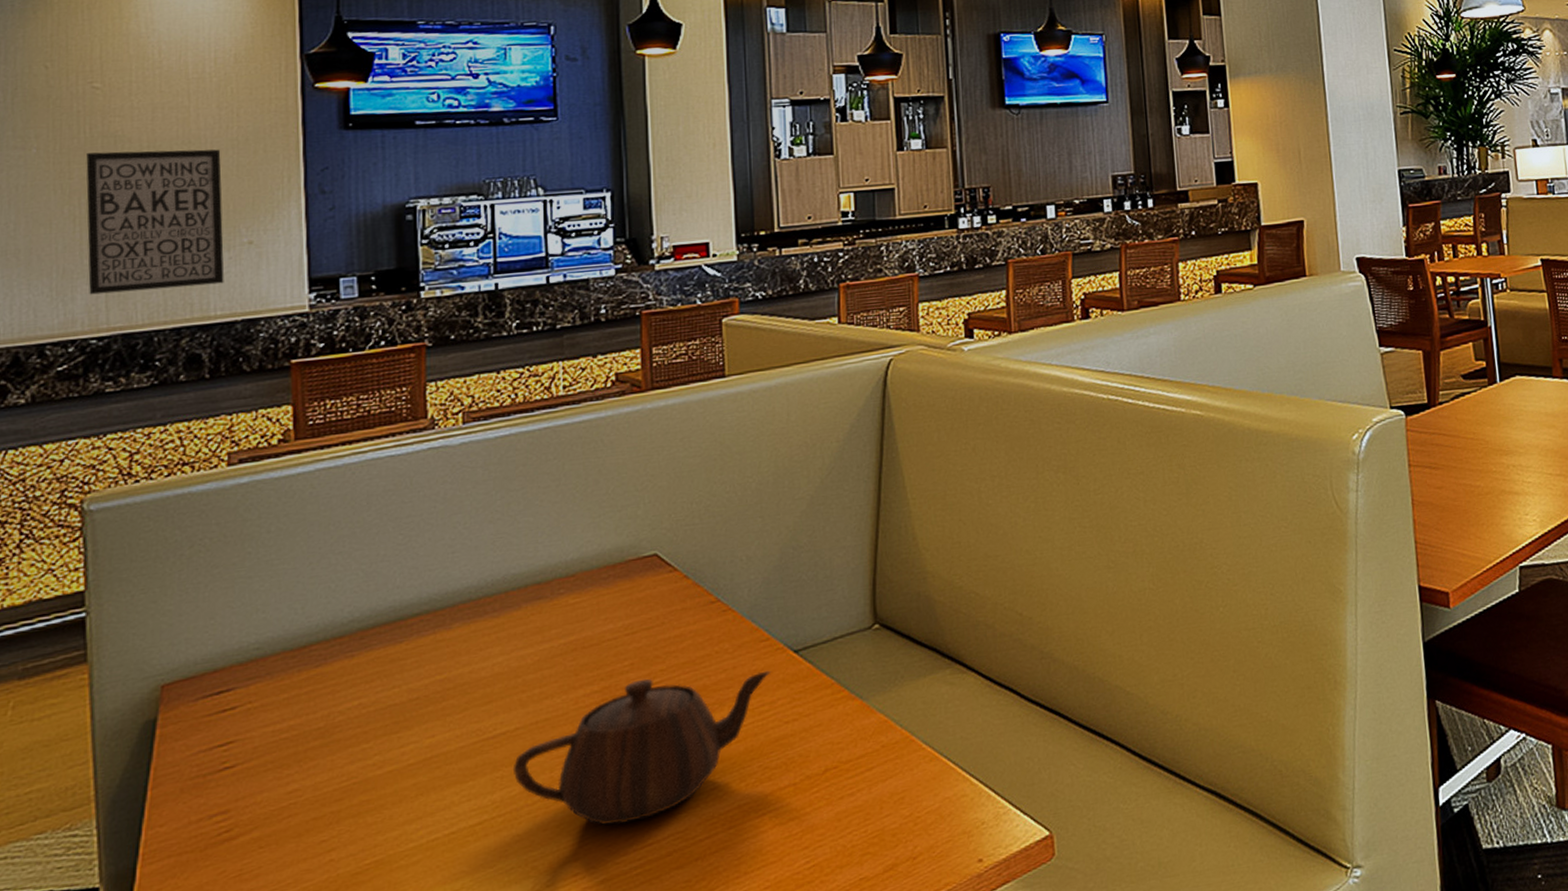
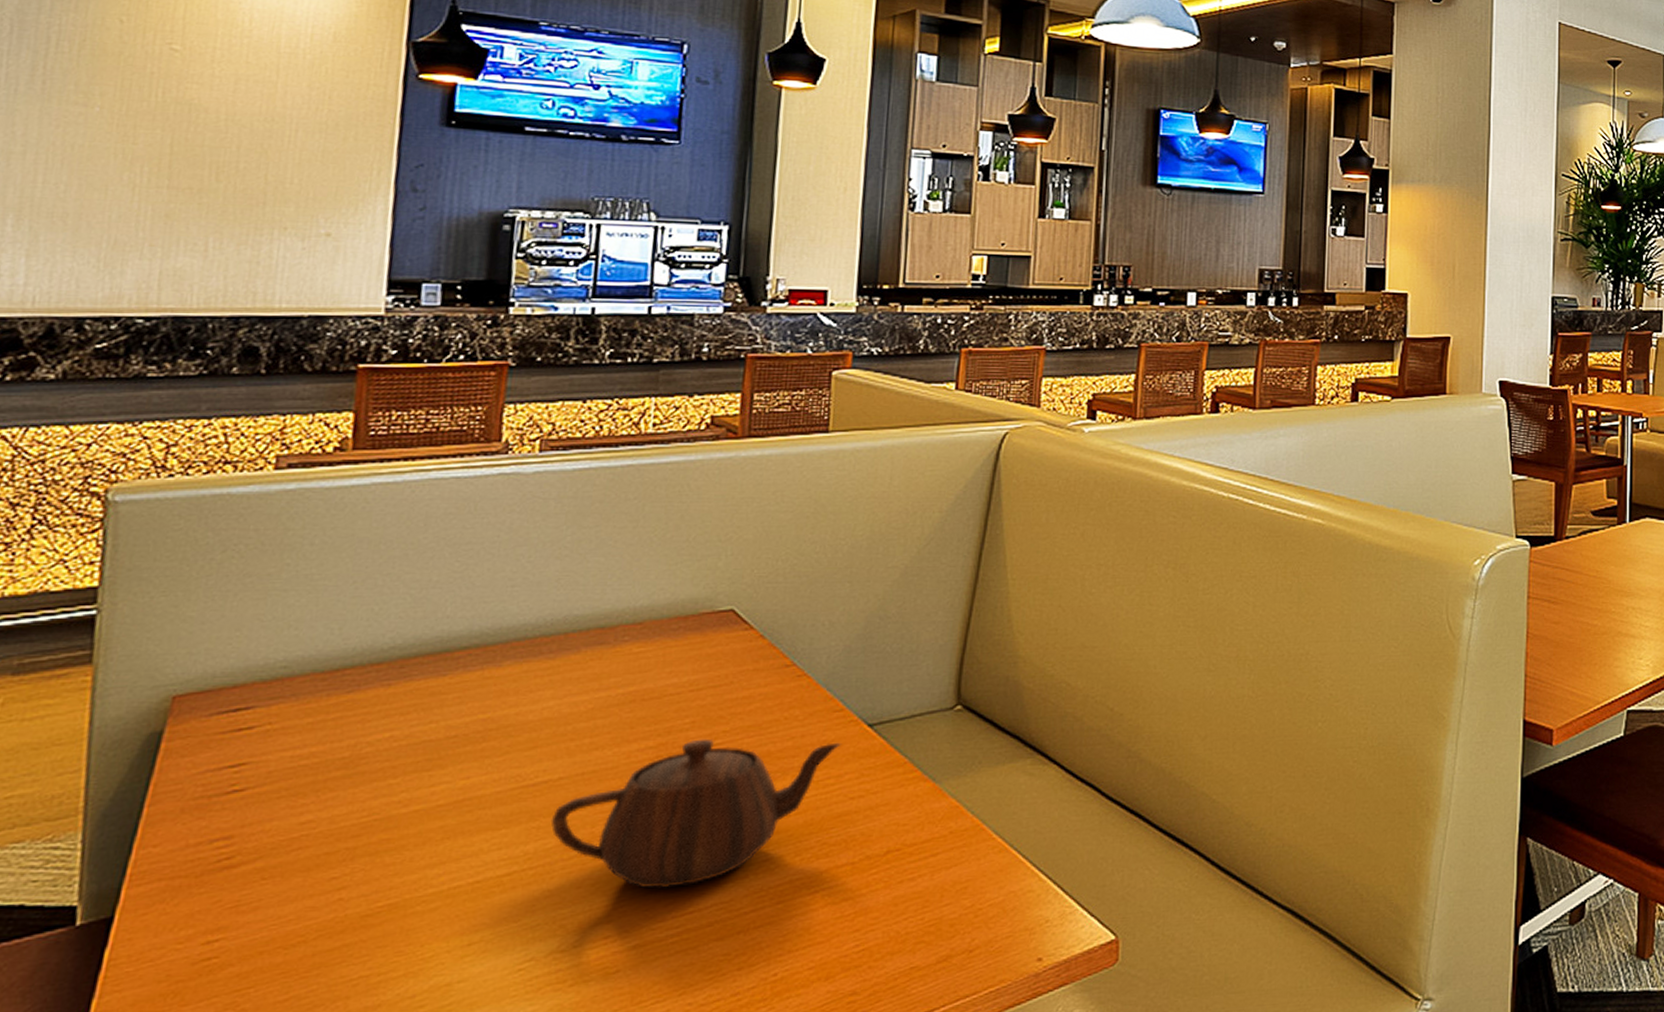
wall art: present [86,149,224,295] -> none [141,119,307,275]

